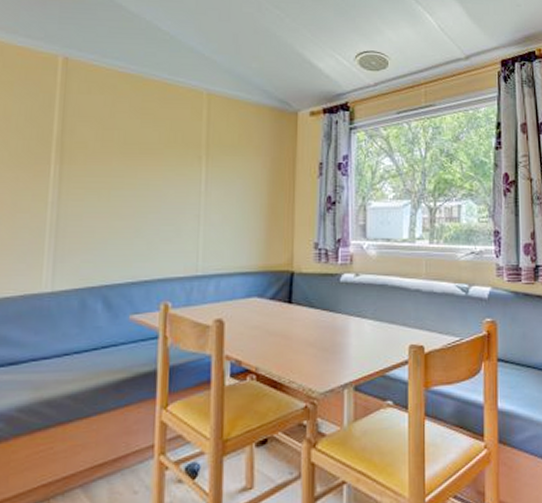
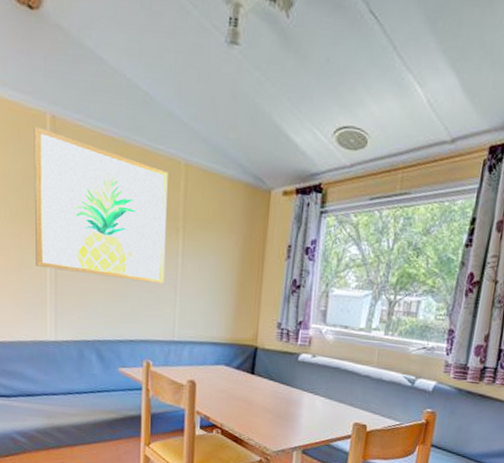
wall art: none [34,68,189,214] -> present [34,126,168,284]

